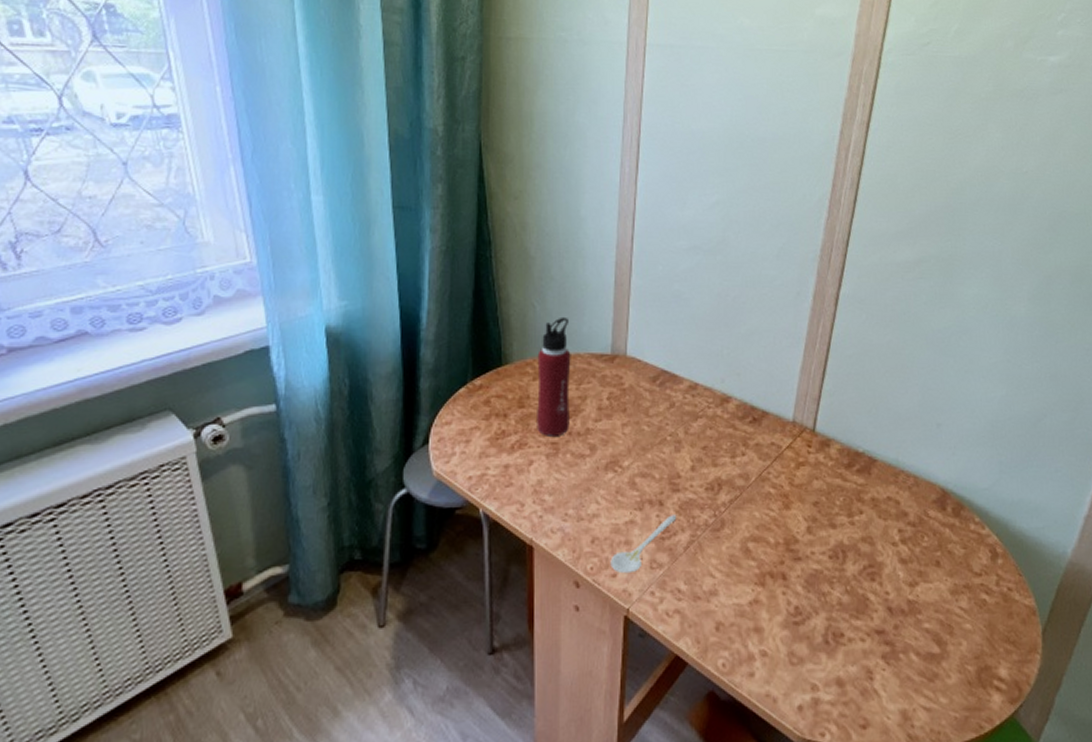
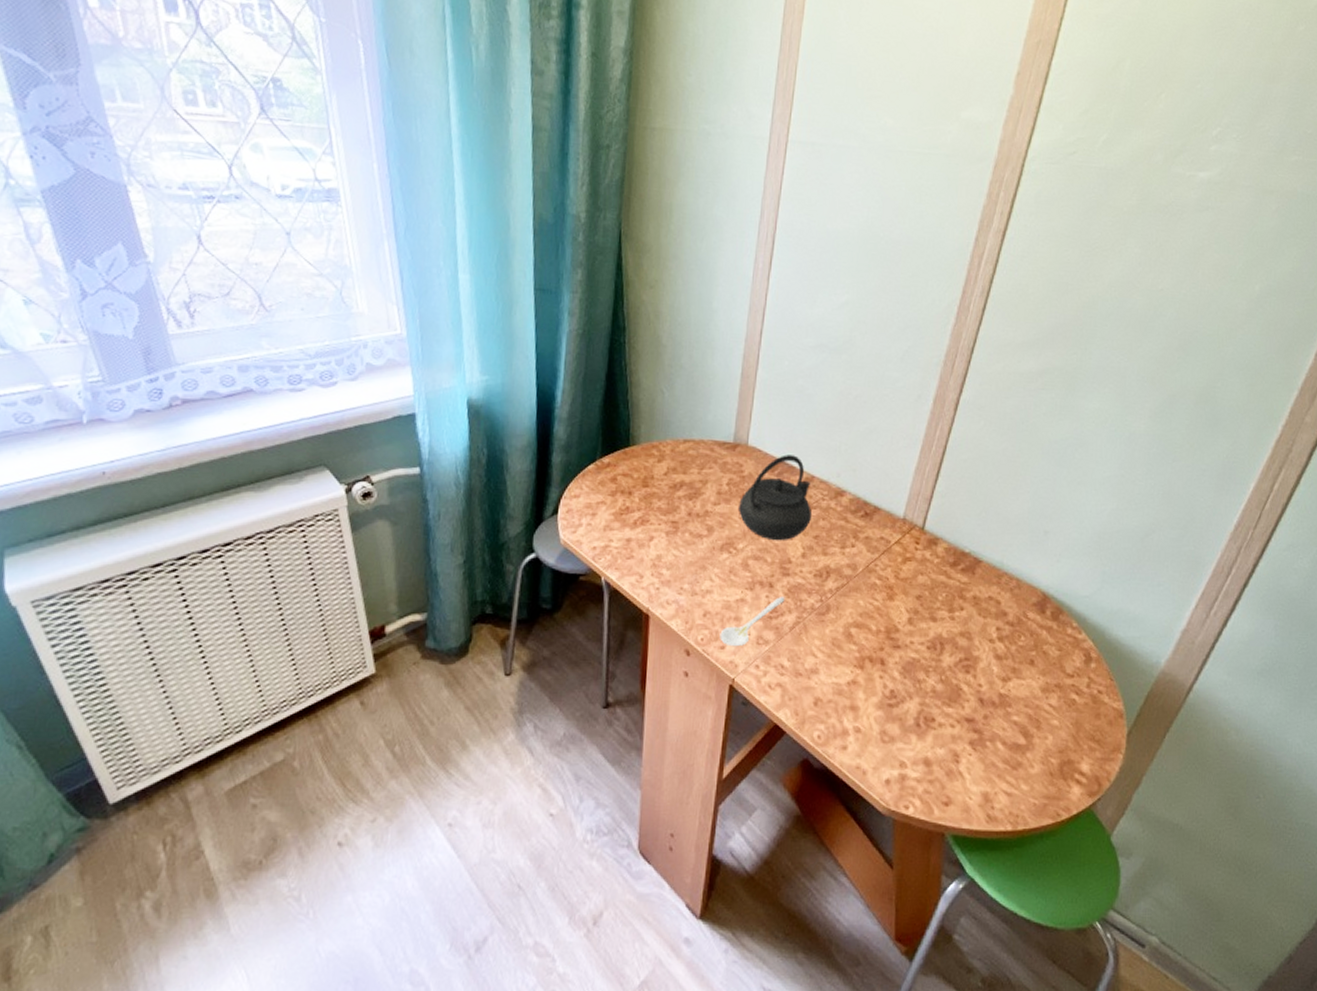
water bottle: present [537,316,571,436] -> none [659,404,696,516]
kettle: none [621,363,698,455] -> present [739,454,811,541]

